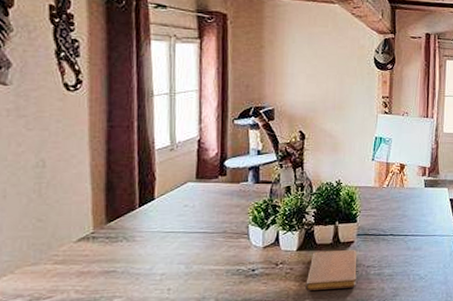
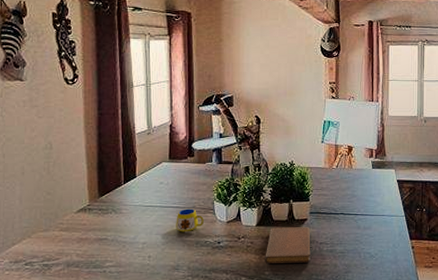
mug: none [202,233,236,262] -> present [176,208,204,233]

